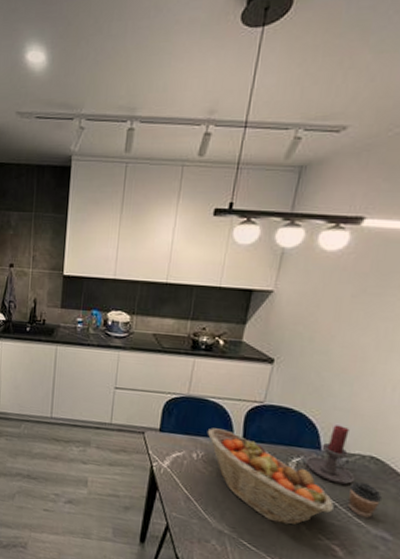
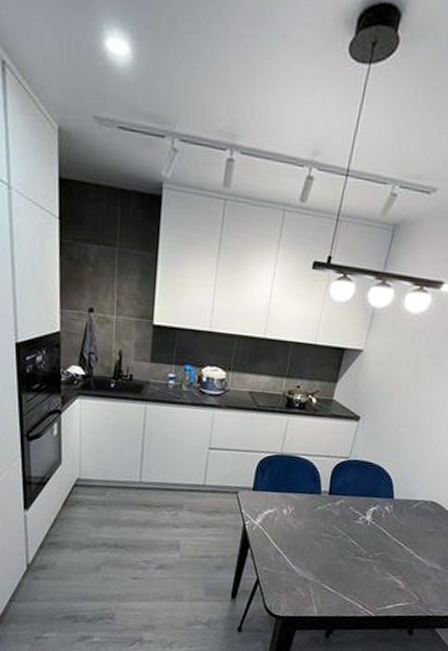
fruit basket: present [207,428,334,526] -> none [297,484,400,567]
candle holder: present [305,425,356,485] -> none [380,476,419,528]
coffee cup: present [348,481,383,518] -> none [411,523,438,554]

